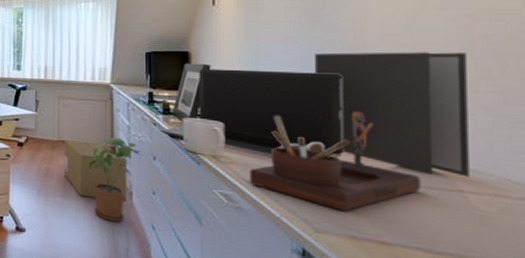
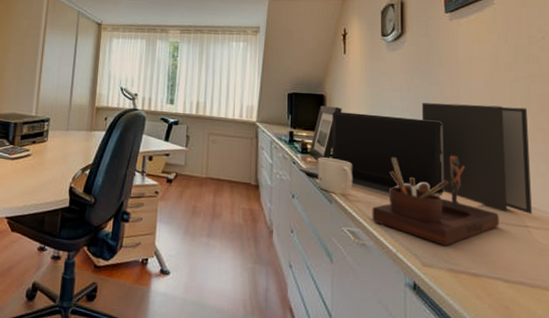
box: present [63,140,127,202] -> none [210,177,269,240]
house plant: present [88,137,141,222] -> none [233,175,282,262]

